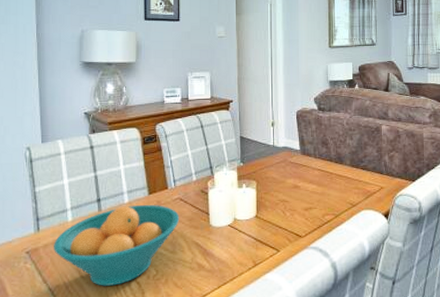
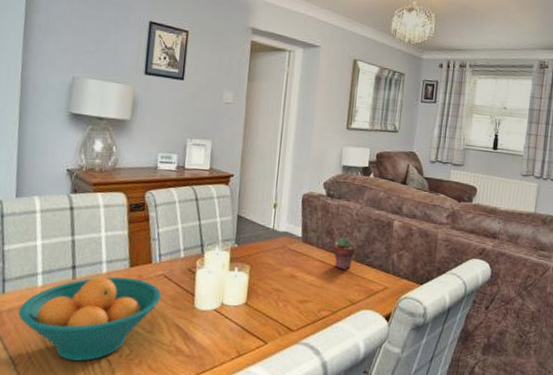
potted succulent: none [329,145,350,176] -> present [333,237,356,270]

